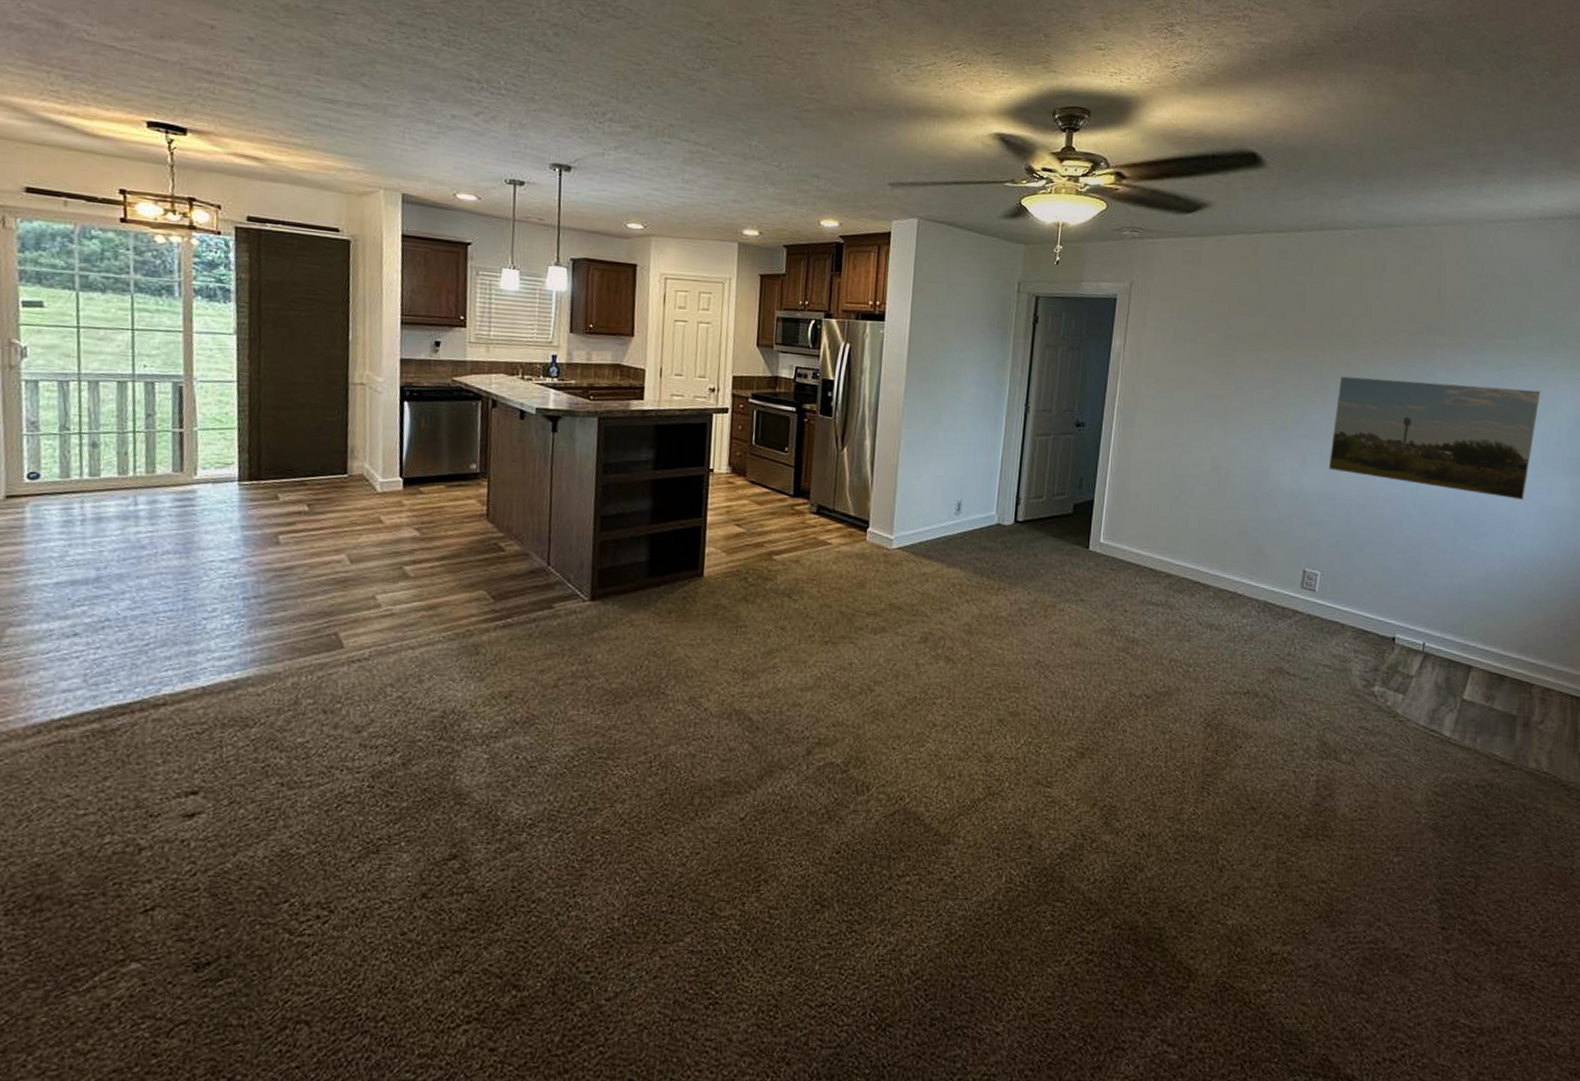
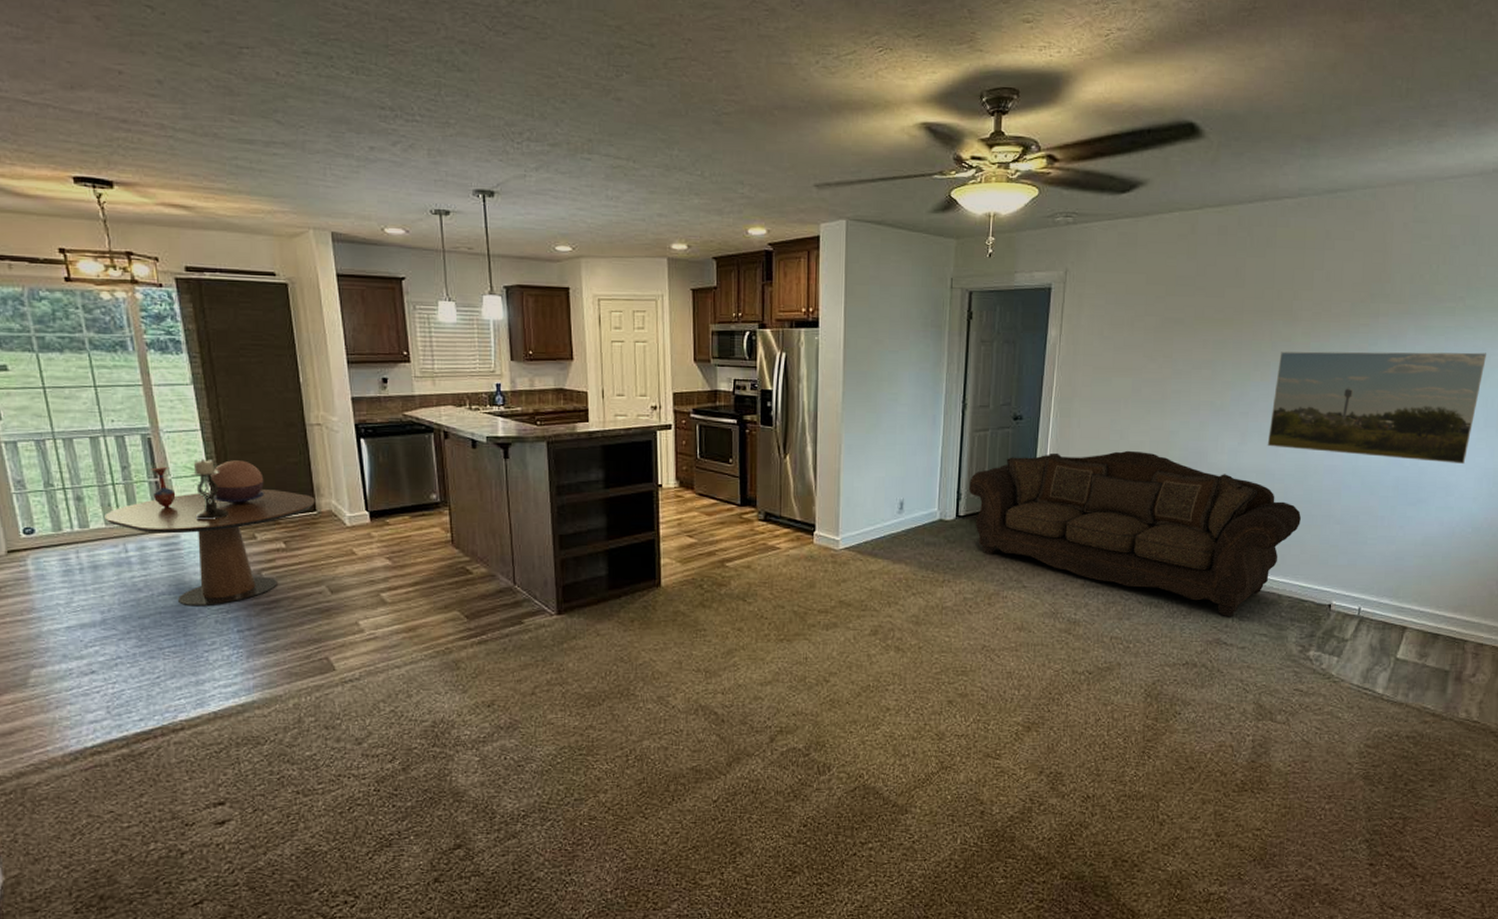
dining table: none [118,446,348,569] -> present [104,490,315,607]
vase: none [175,417,200,460] -> present [151,467,176,507]
candle holder: none [216,411,254,477] -> present [192,458,230,520]
decorative bowl: none [236,415,297,462] -> present [209,460,264,504]
sofa: none [1029,462,1363,645] -> present [969,450,1301,617]

